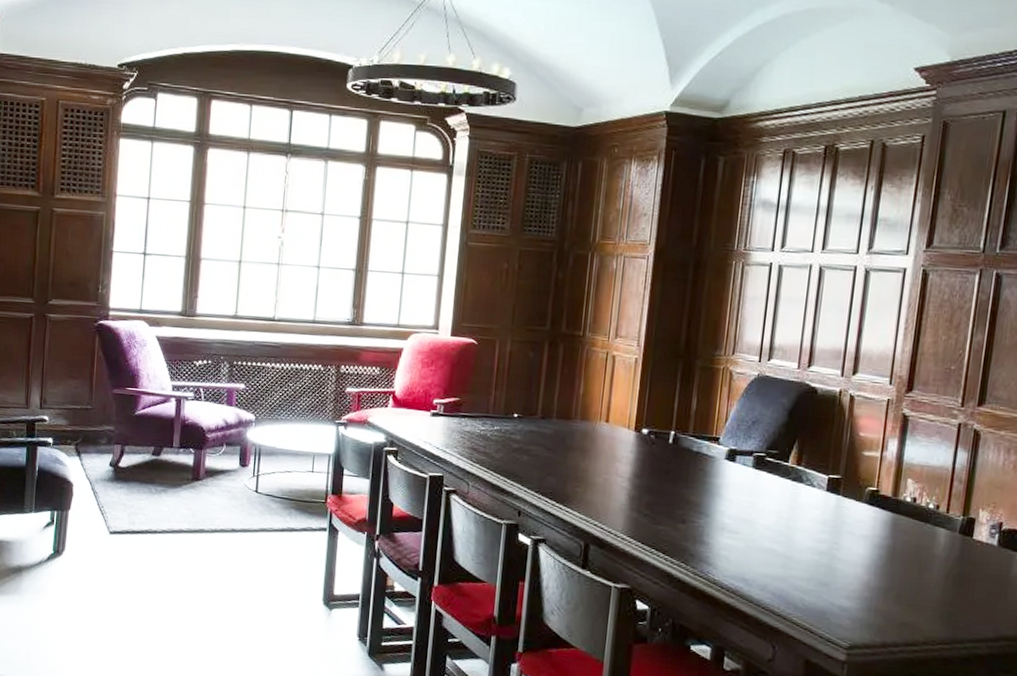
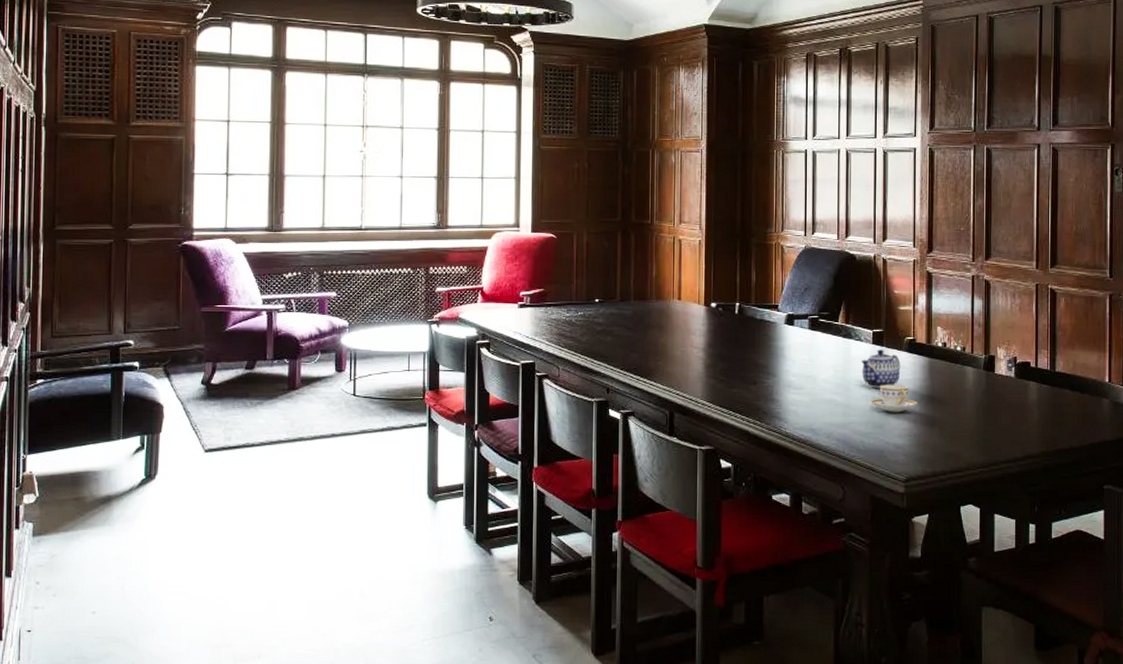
teapot: none [809,498,858,542] -> present [861,349,901,388]
teacup: none [817,538,873,571] -> present [871,384,917,412]

